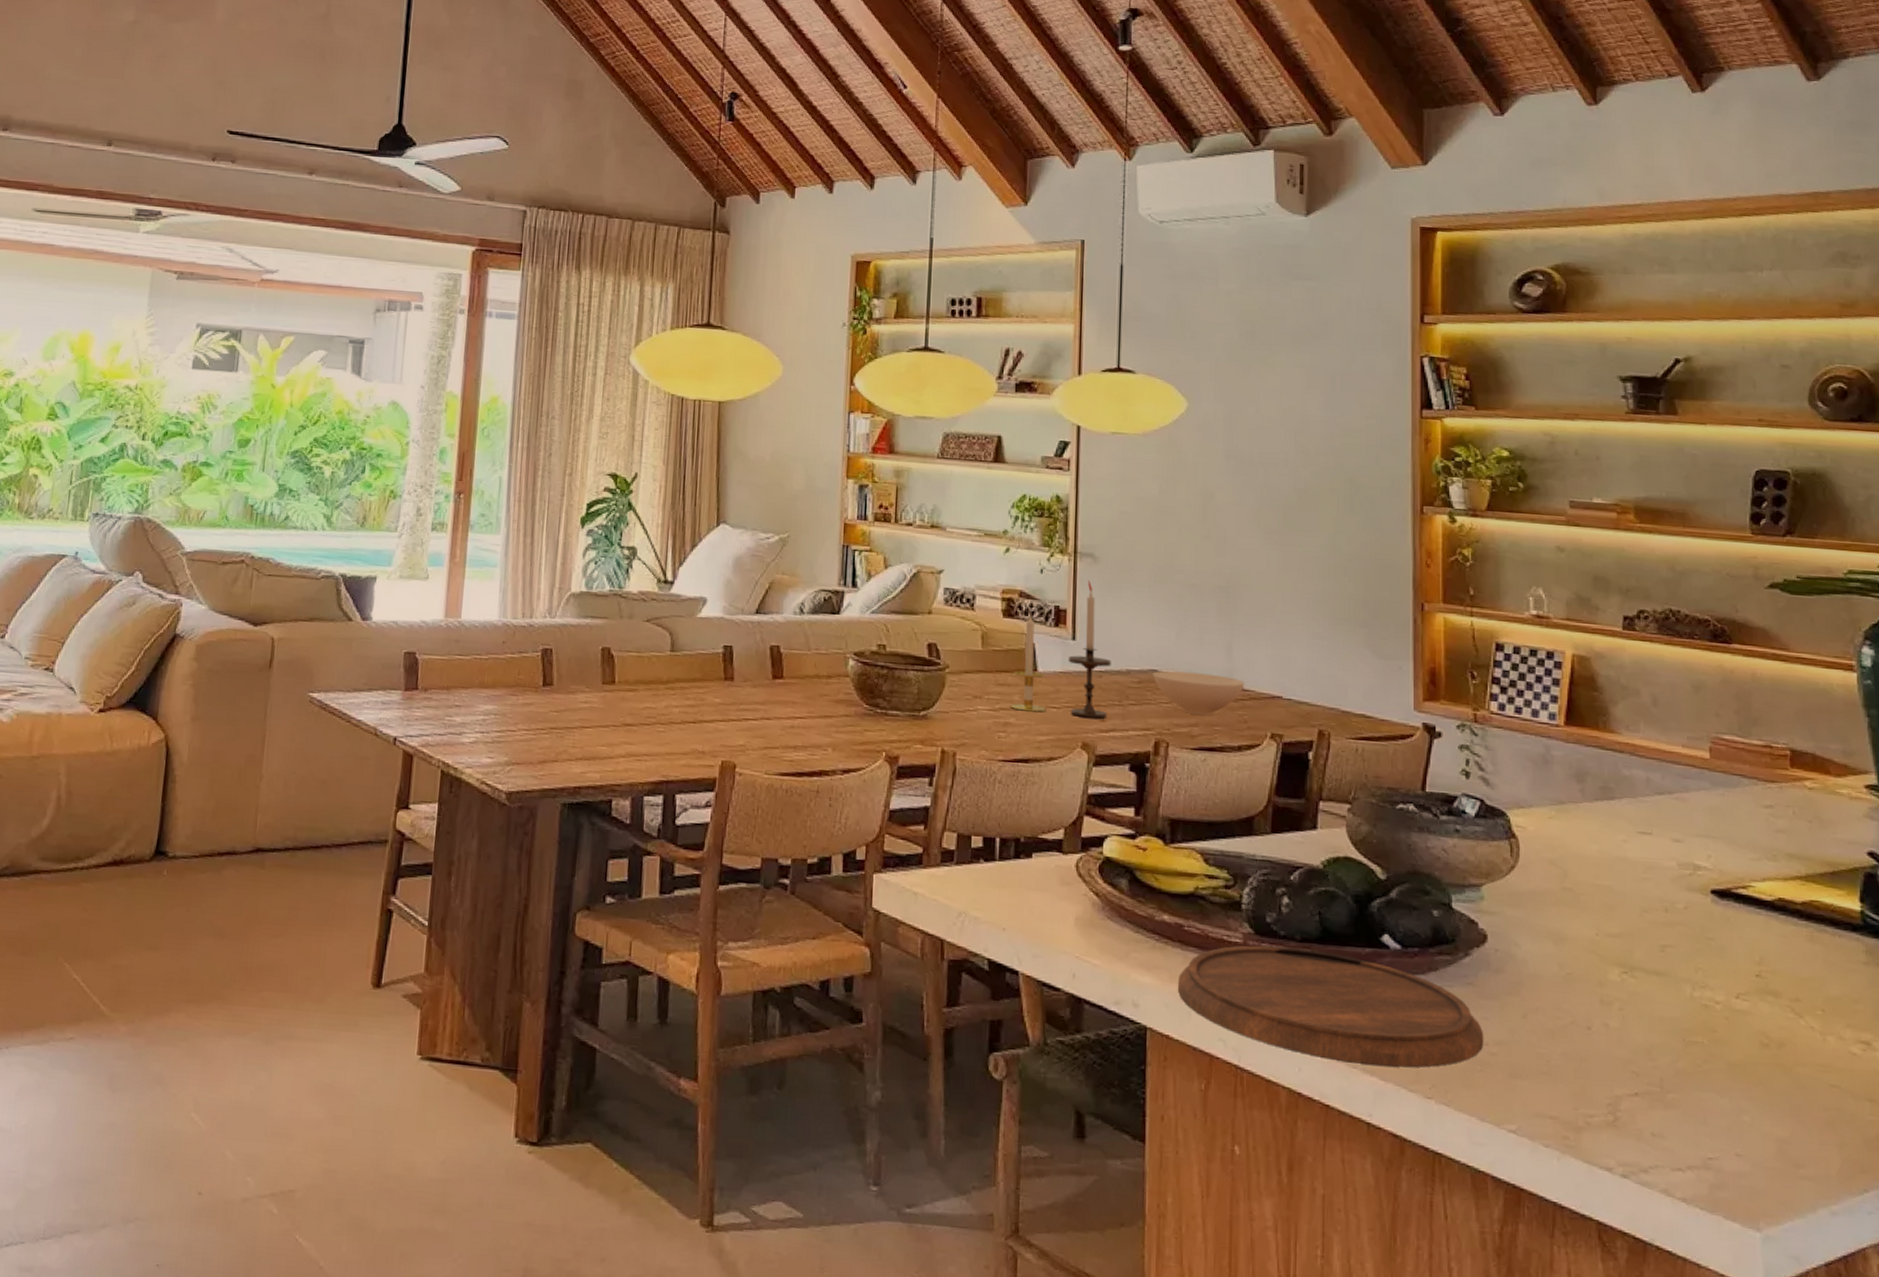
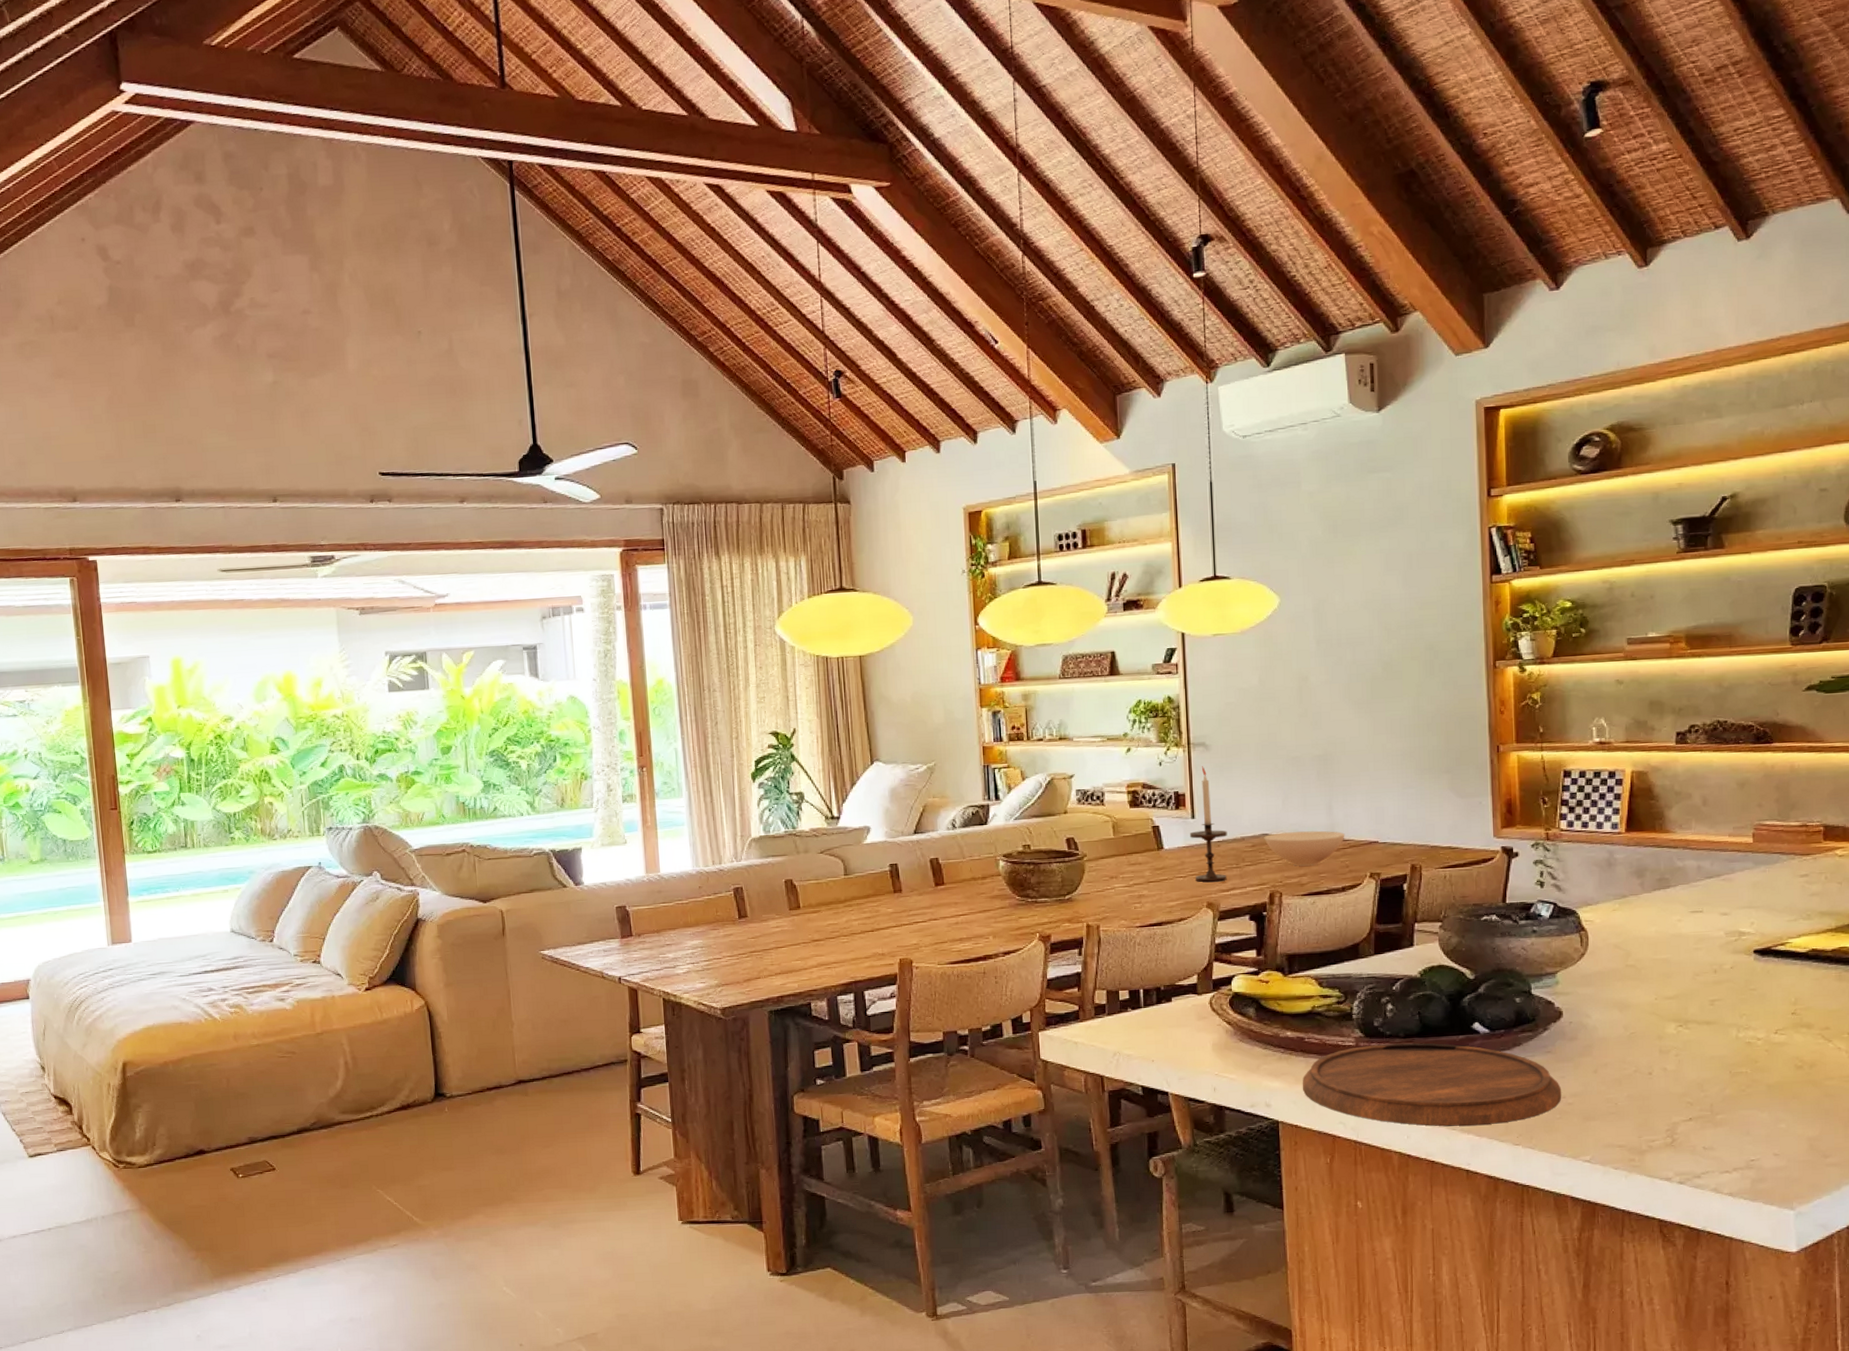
candle: present [1011,614,1047,713] -> none [1143,802,1174,884]

